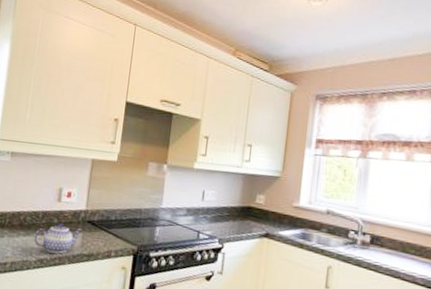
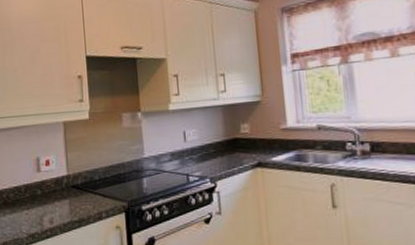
teapot: present [34,222,82,254] -> none [21,193,68,226]

